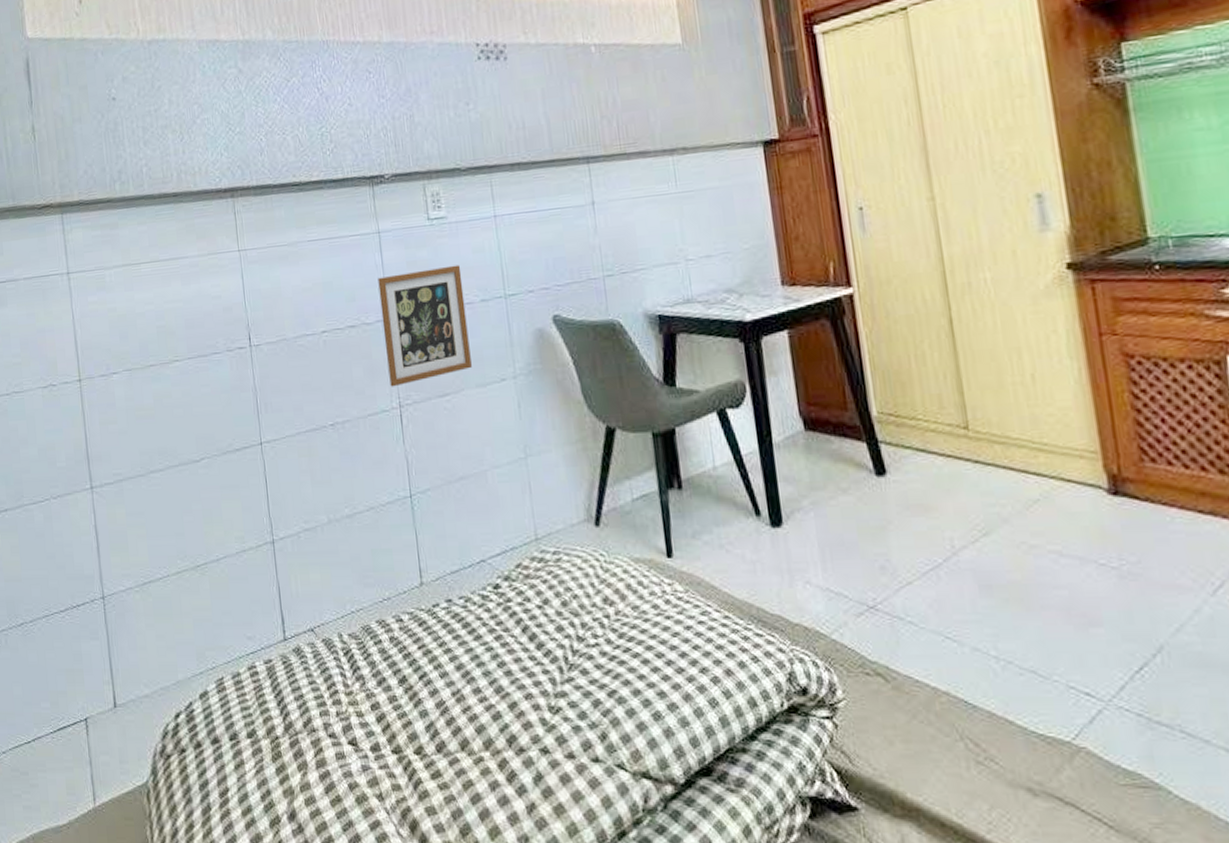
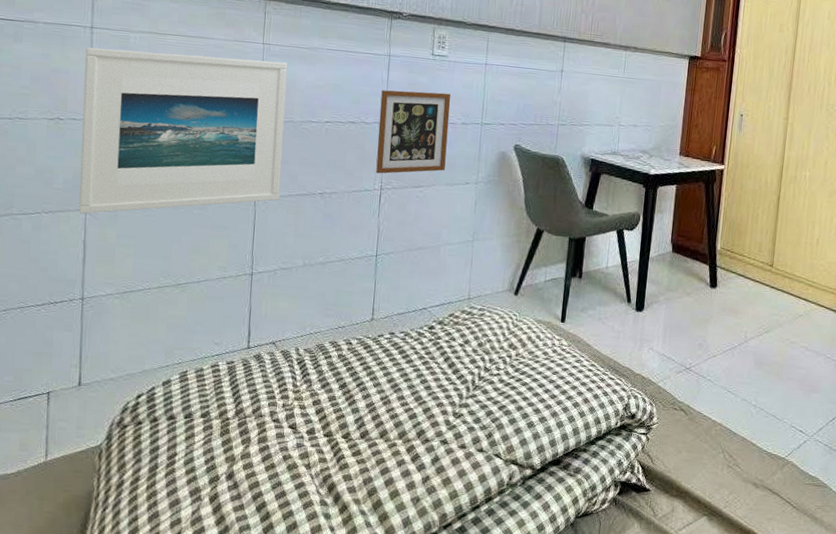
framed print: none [65,268,287,494] -> present [79,47,288,214]

